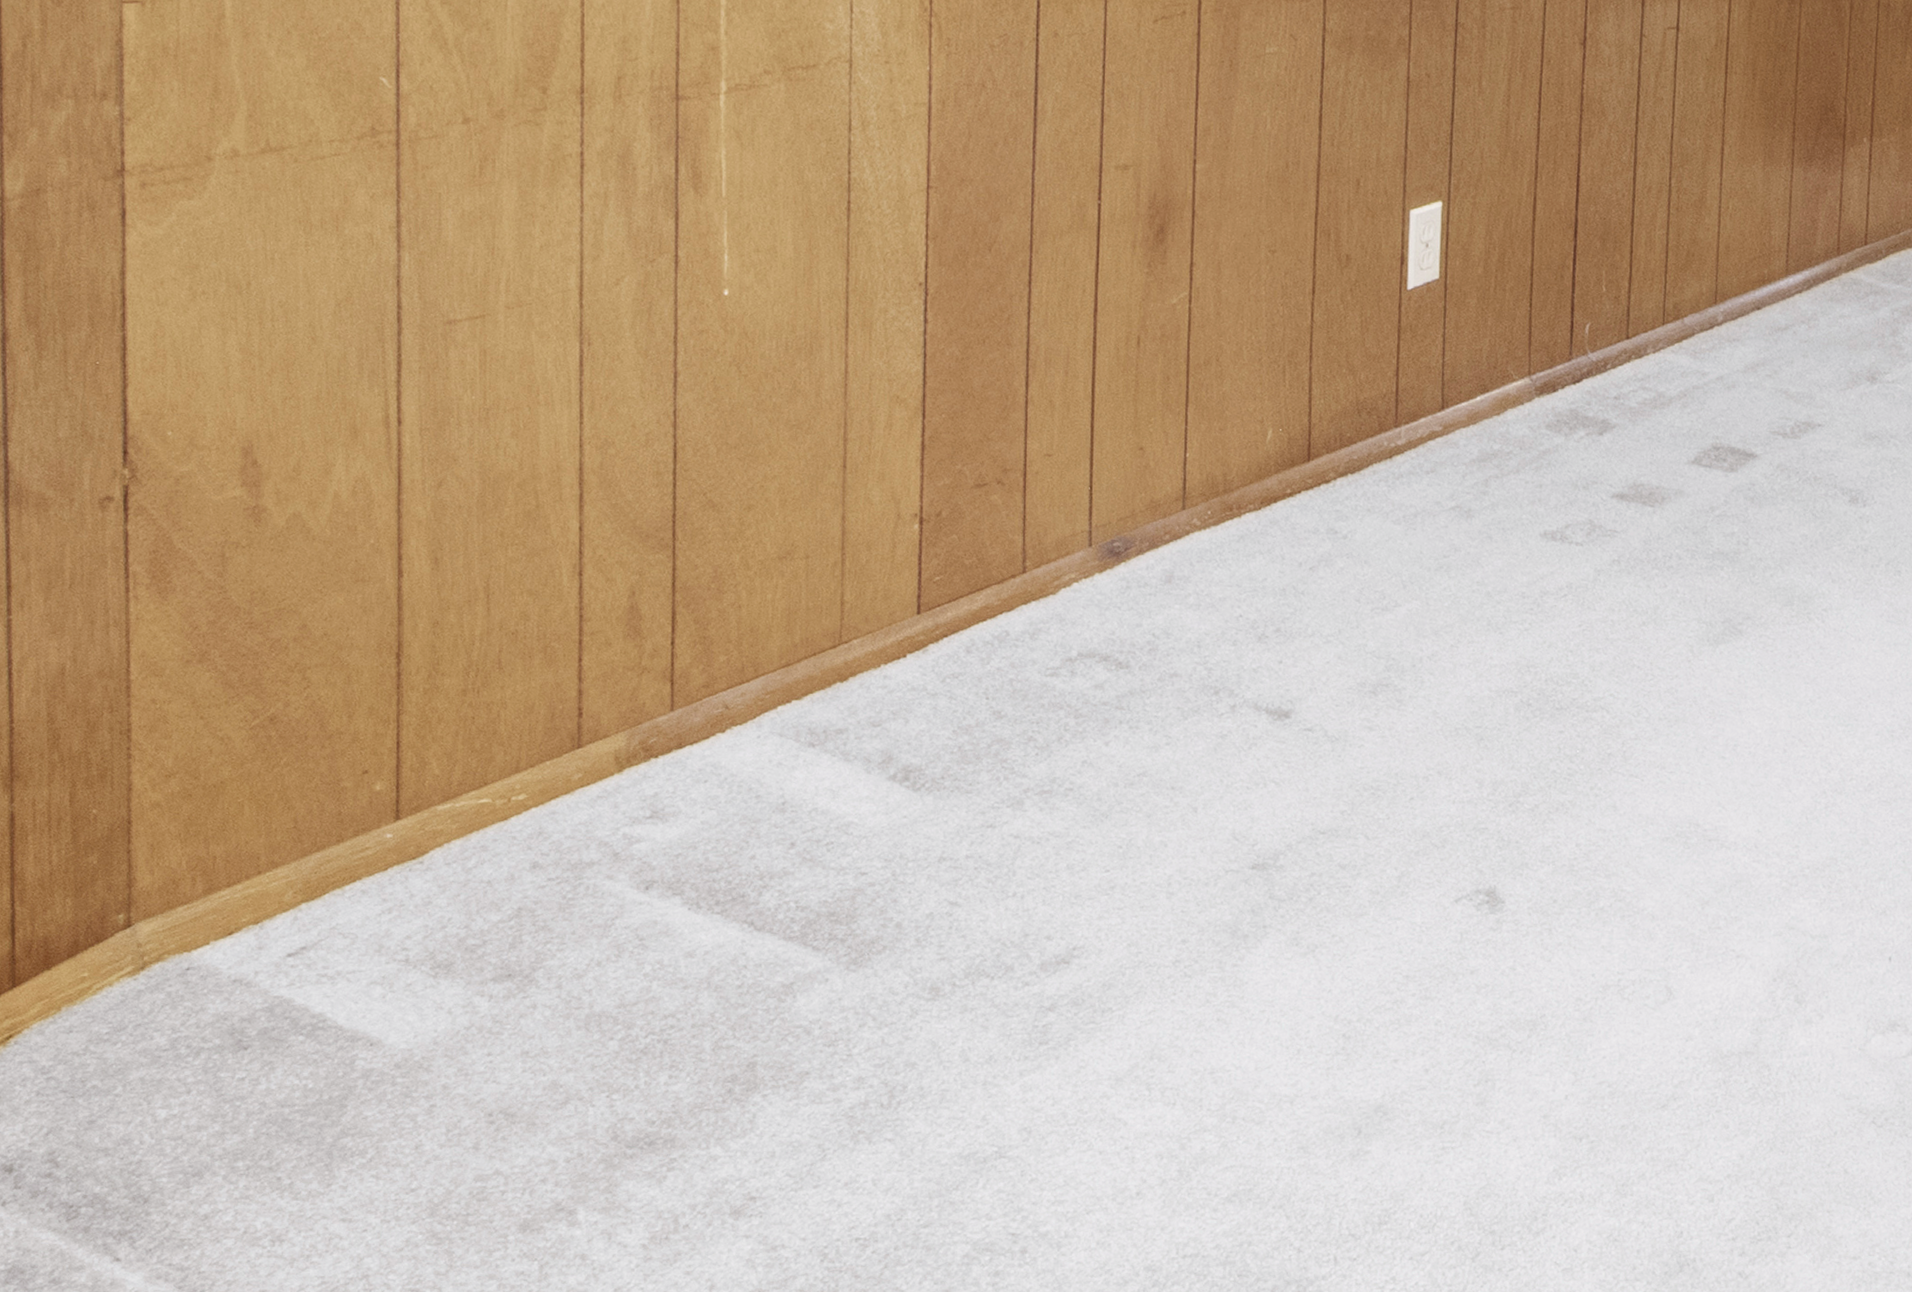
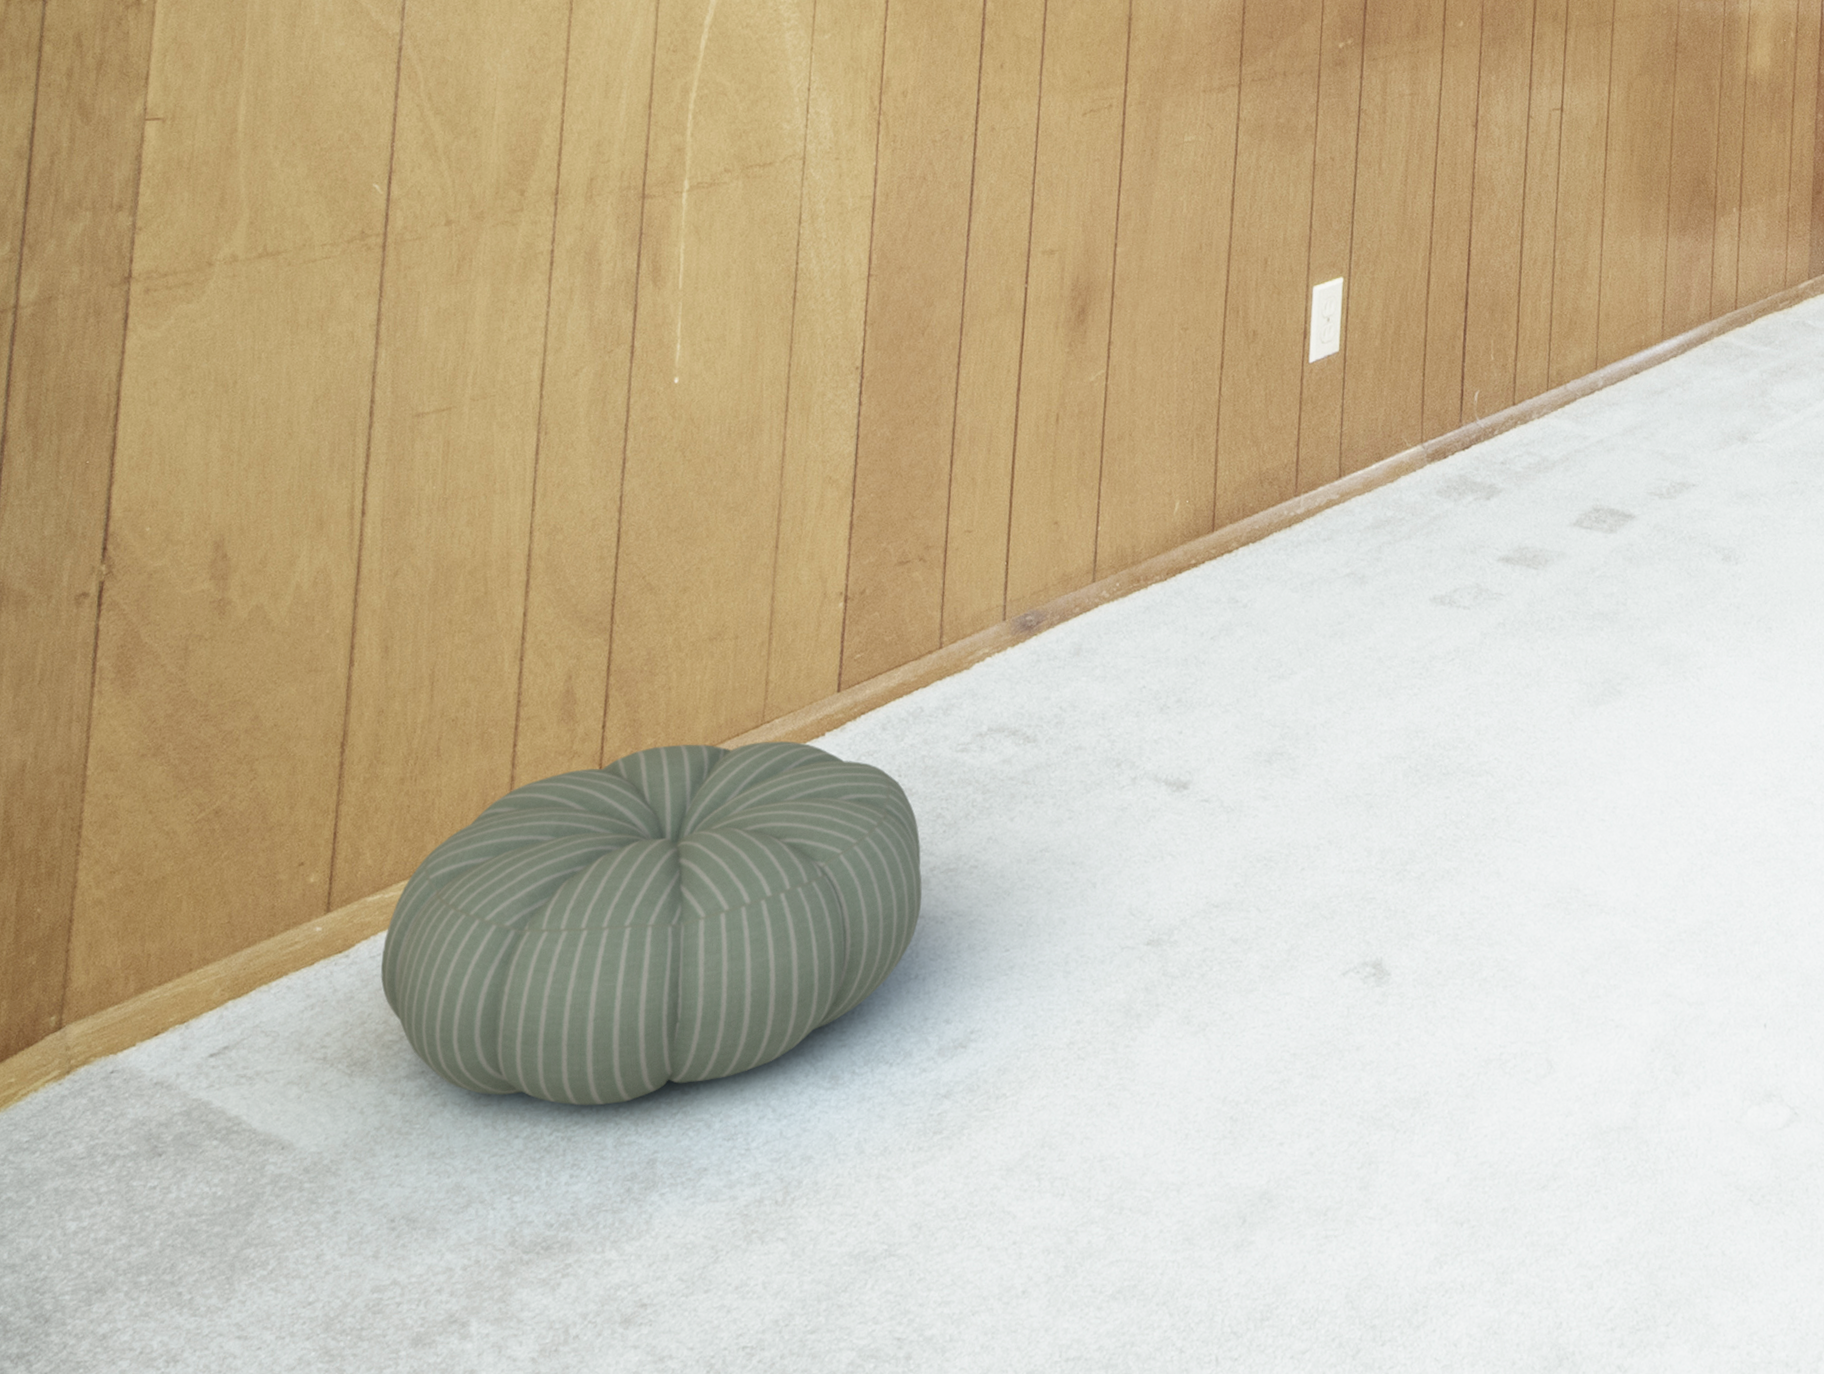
pouf: none [457,661,1017,1011] -> present [380,741,922,1105]

